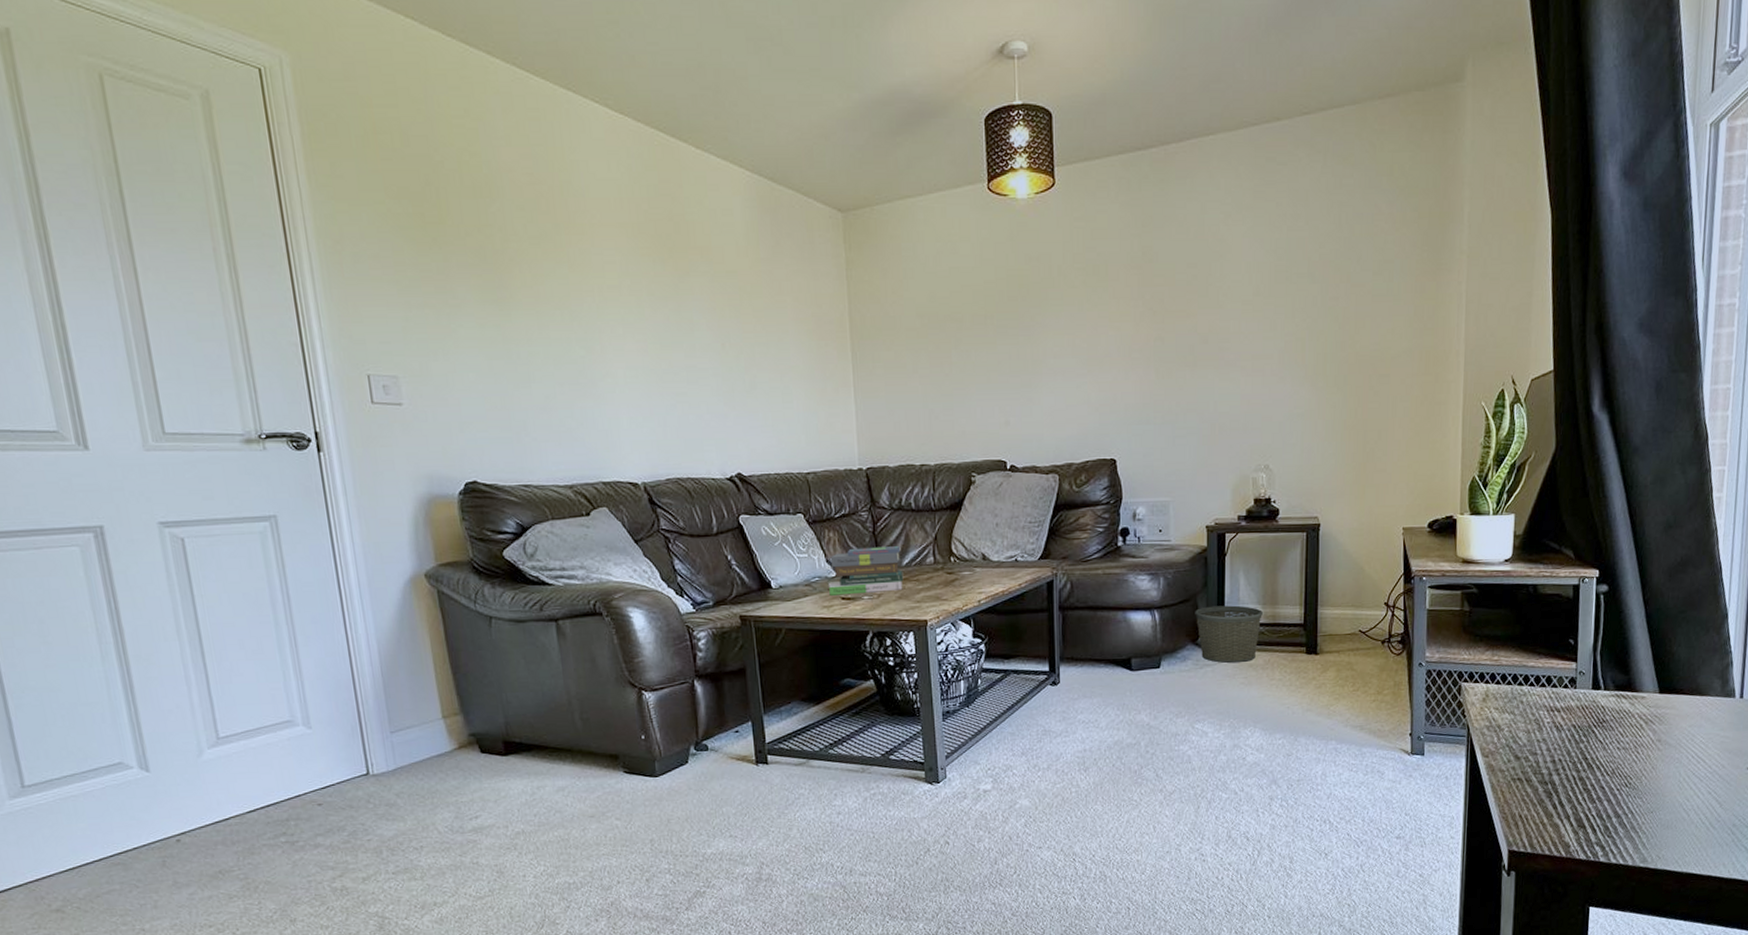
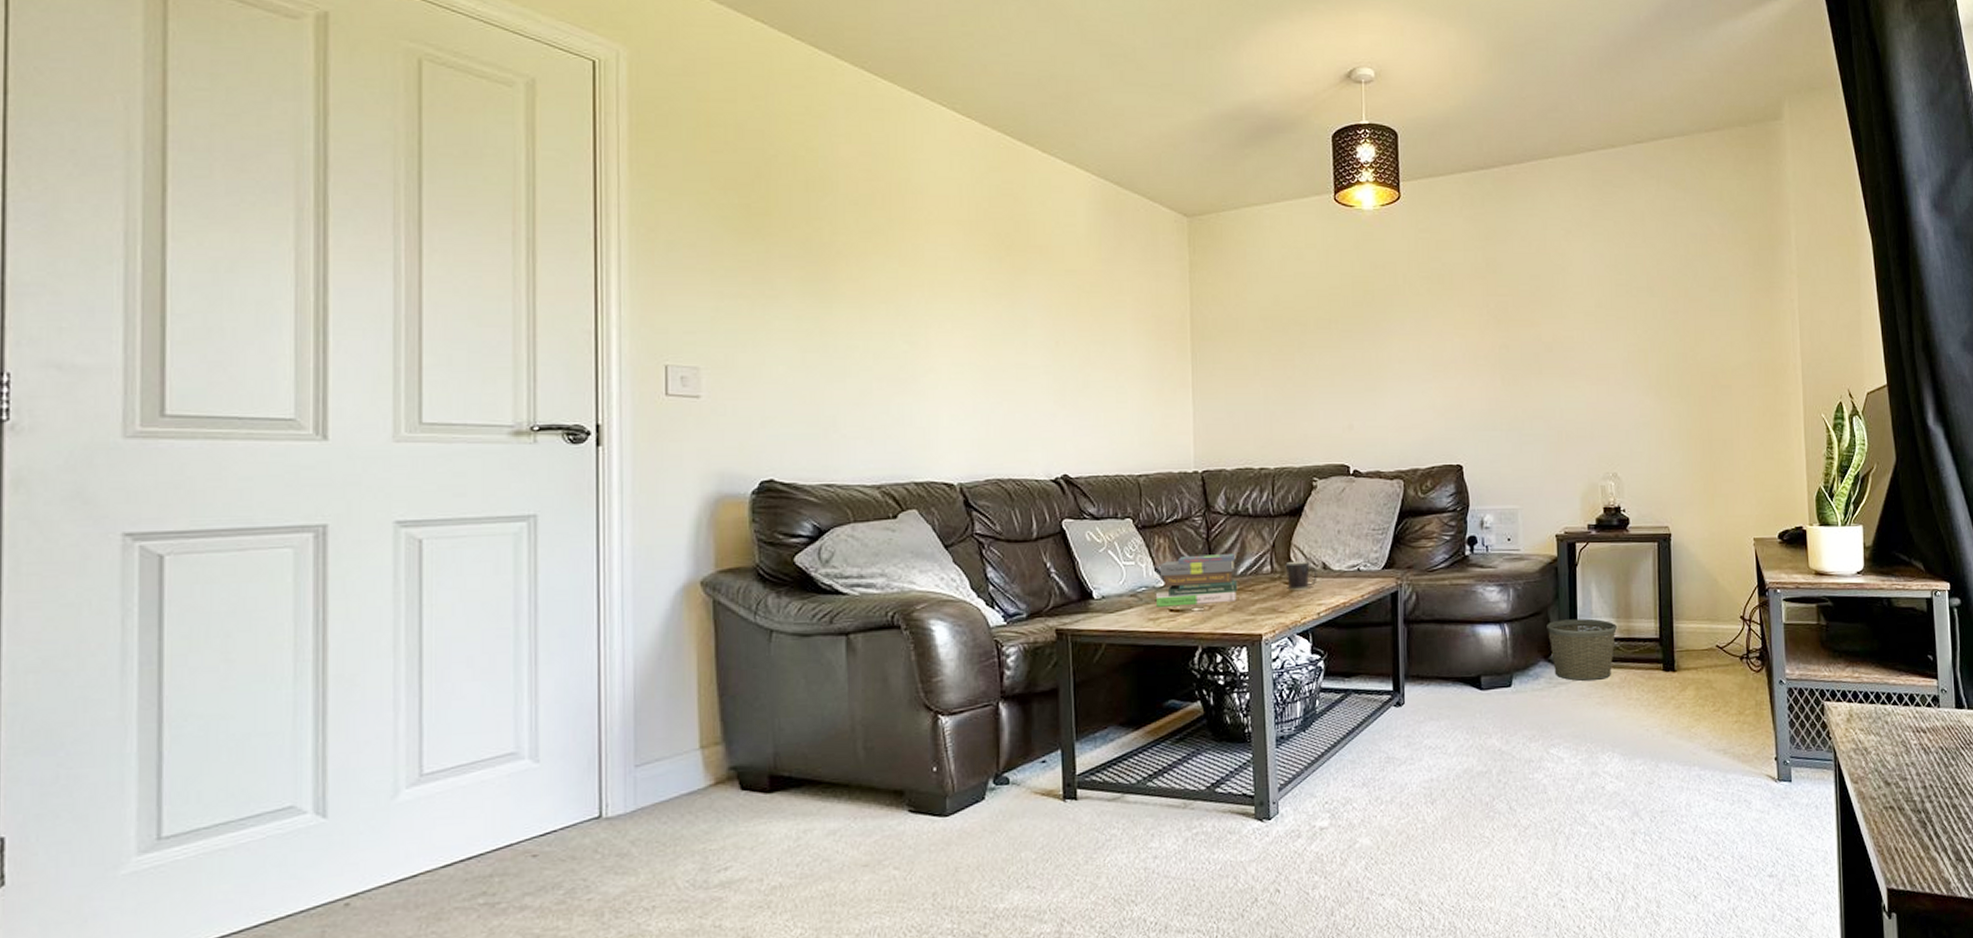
mug: none [947,552,978,581] -> present [1285,560,1317,592]

